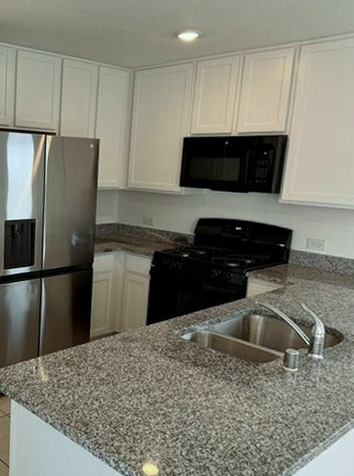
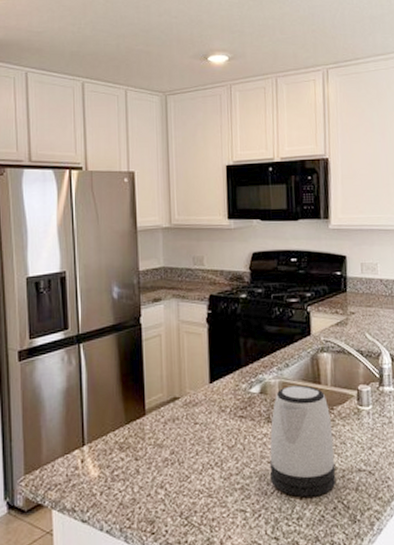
kettle: none [191,339,255,435] -> present [270,385,336,498]

